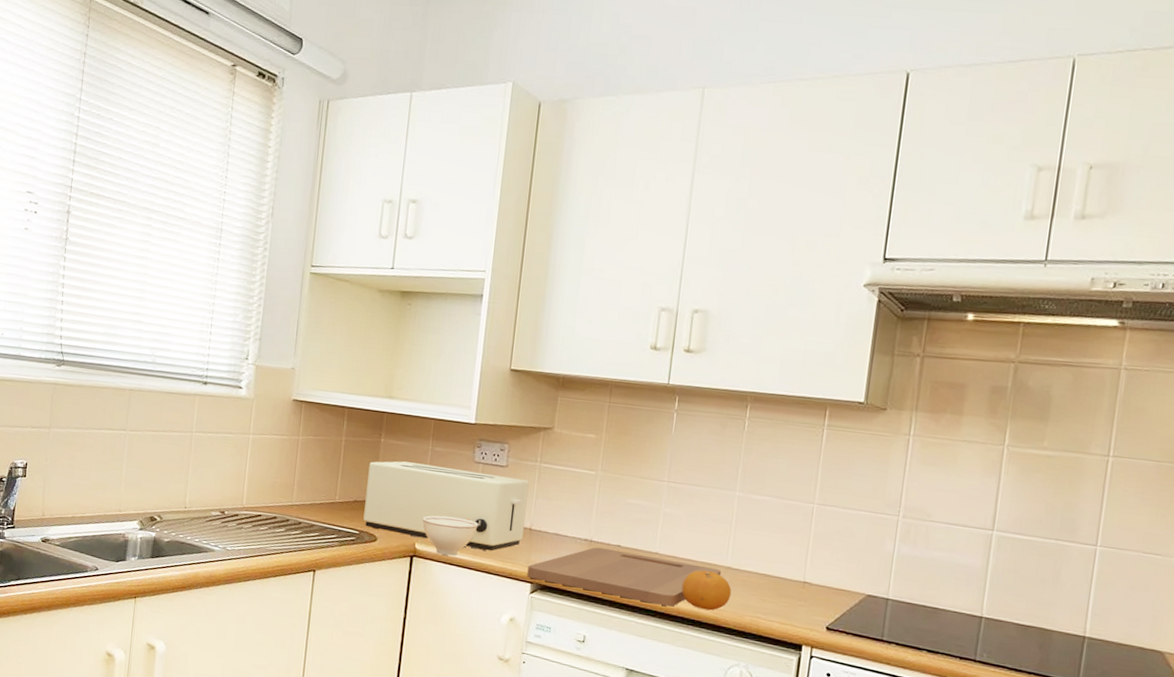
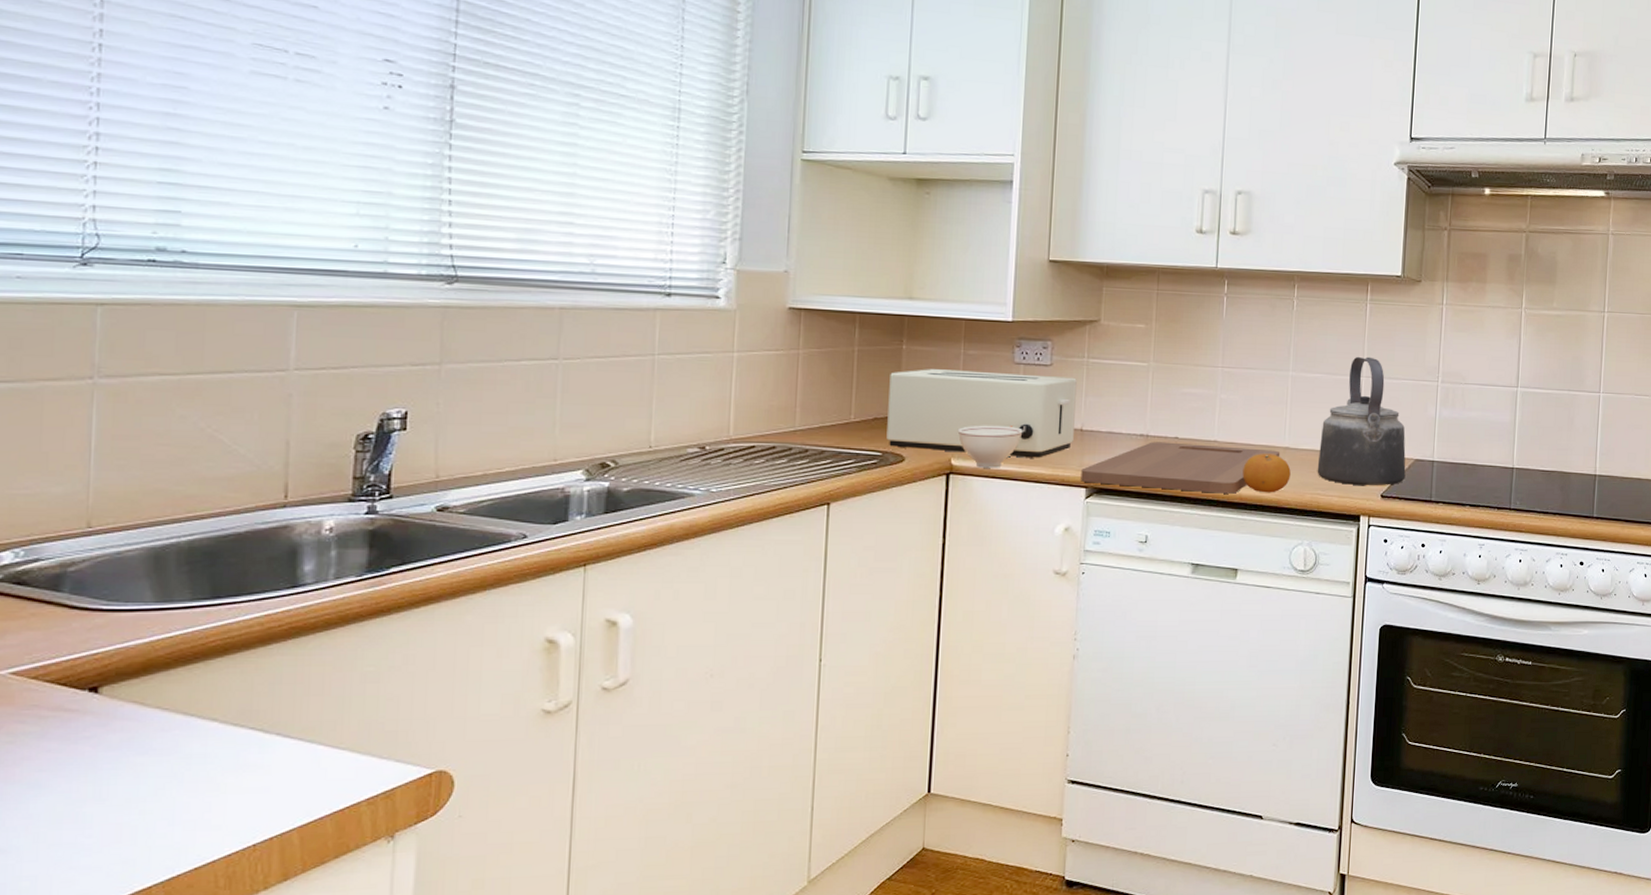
kettle: none [758,482,858,618] -> present [1317,356,1406,486]

